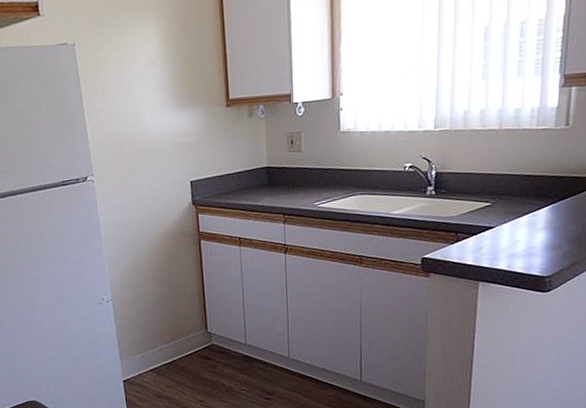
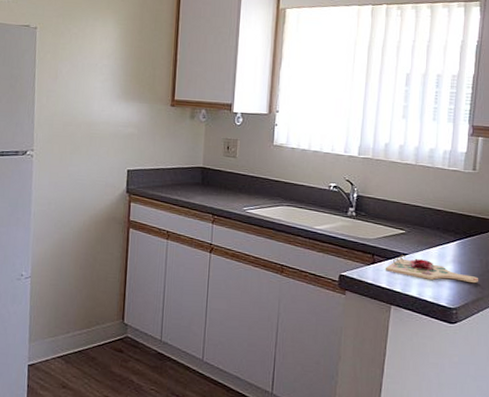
cutting board: none [471,228,575,250] -> present [386,254,479,283]

